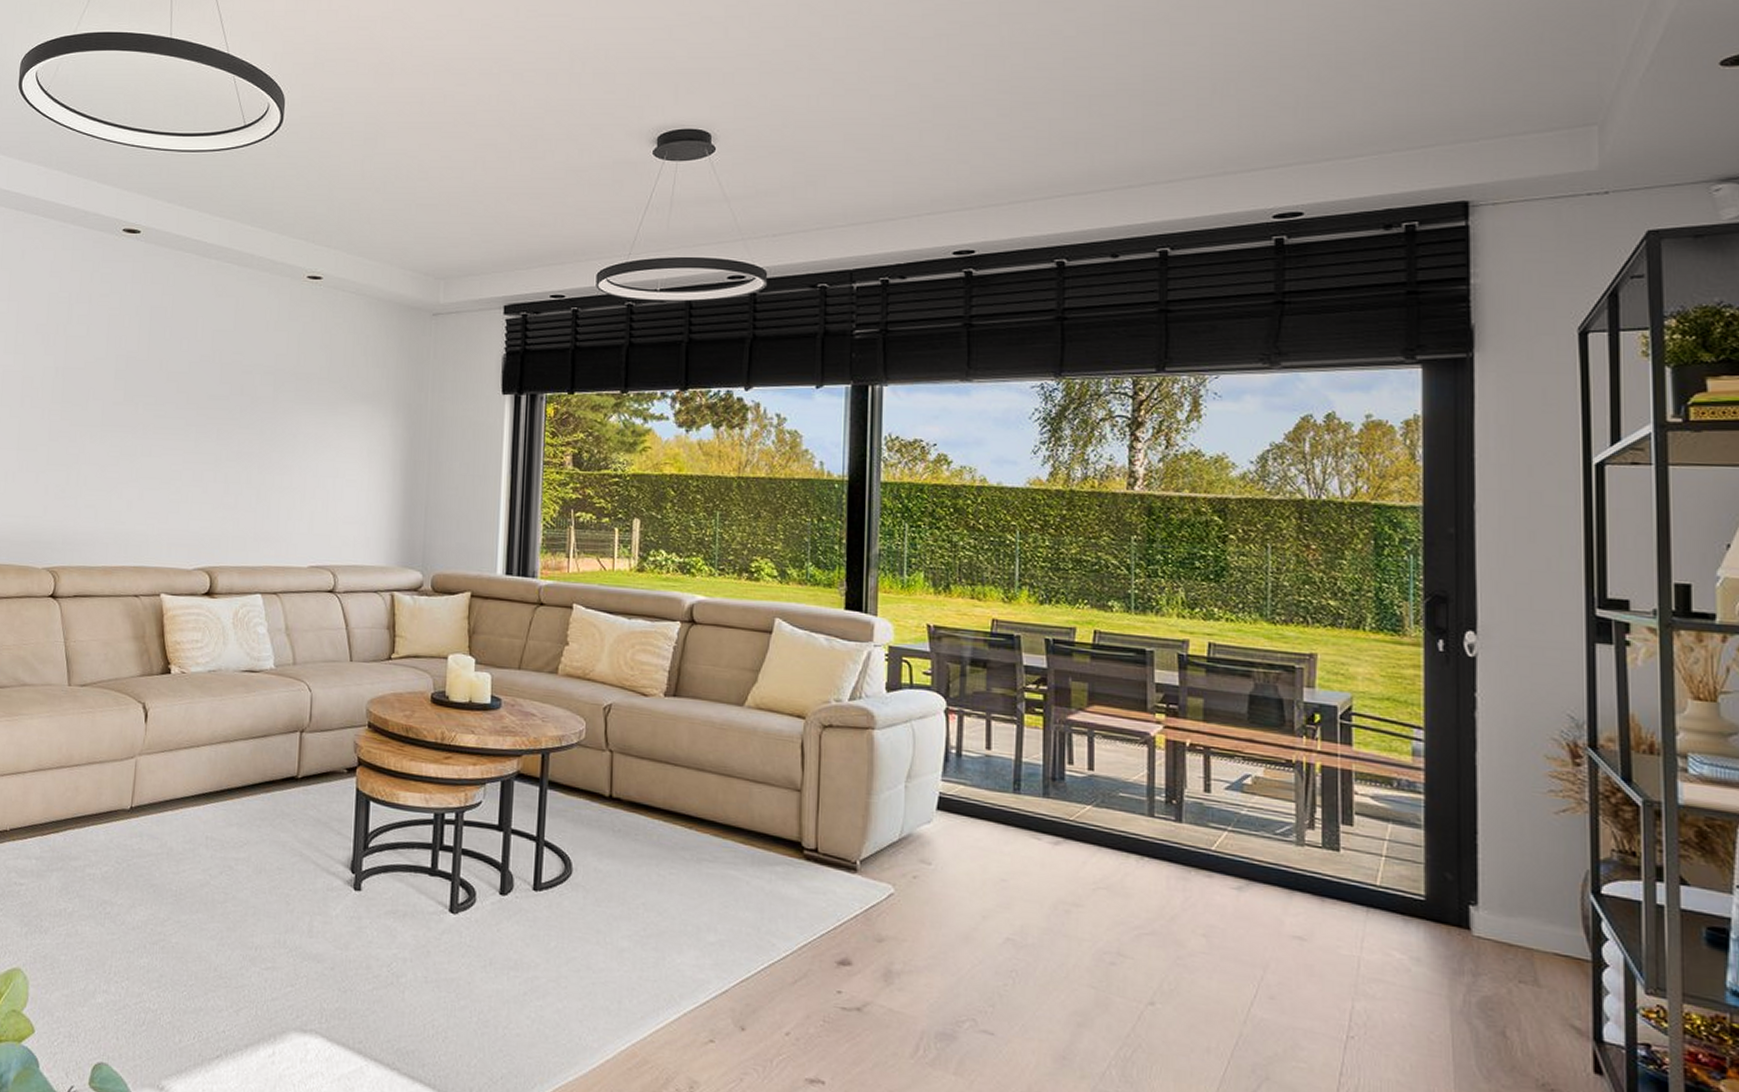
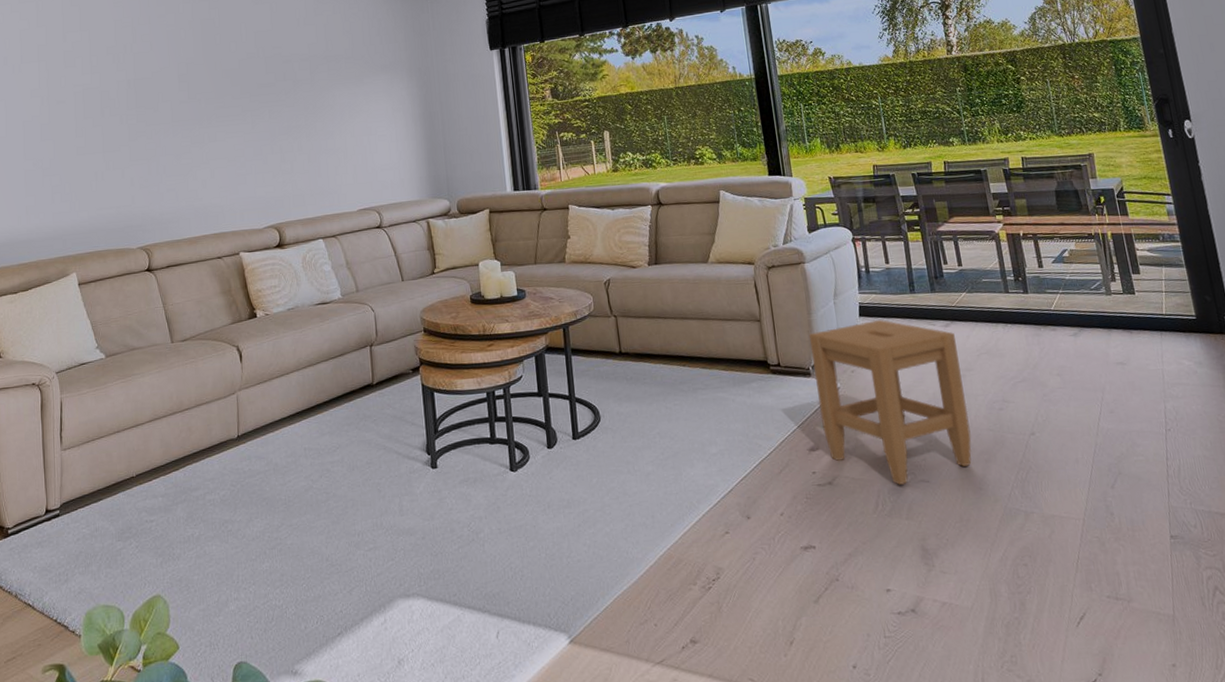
stool: none [860,818,1066,1031] -> present [808,320,972,485]

